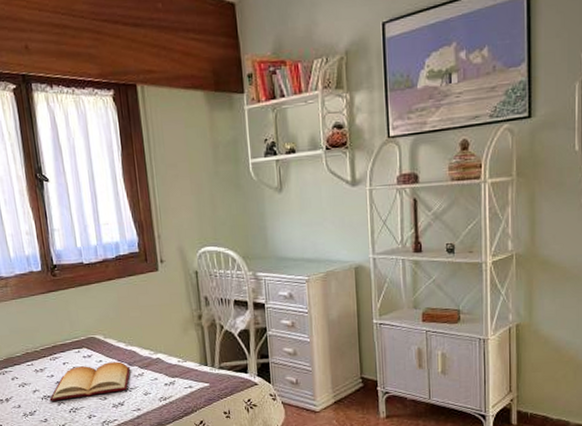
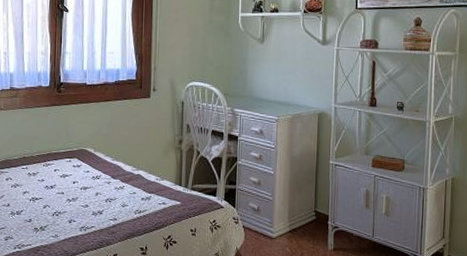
bible: present [49,361,131,401] -> none [36,173,114,204]

